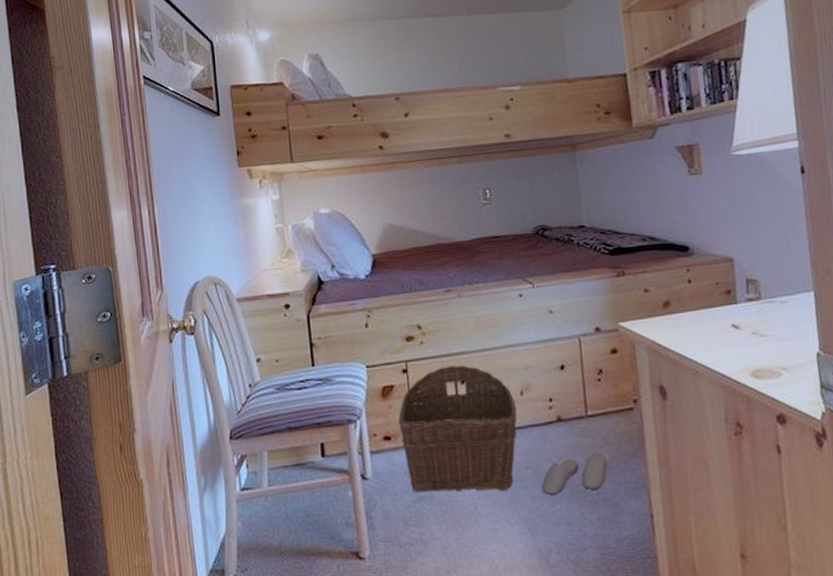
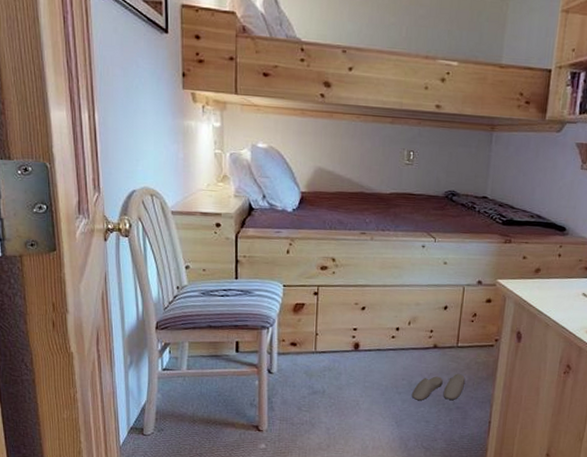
wicker basket: present [398,365,518,493] -> none [304,294,404,393]

